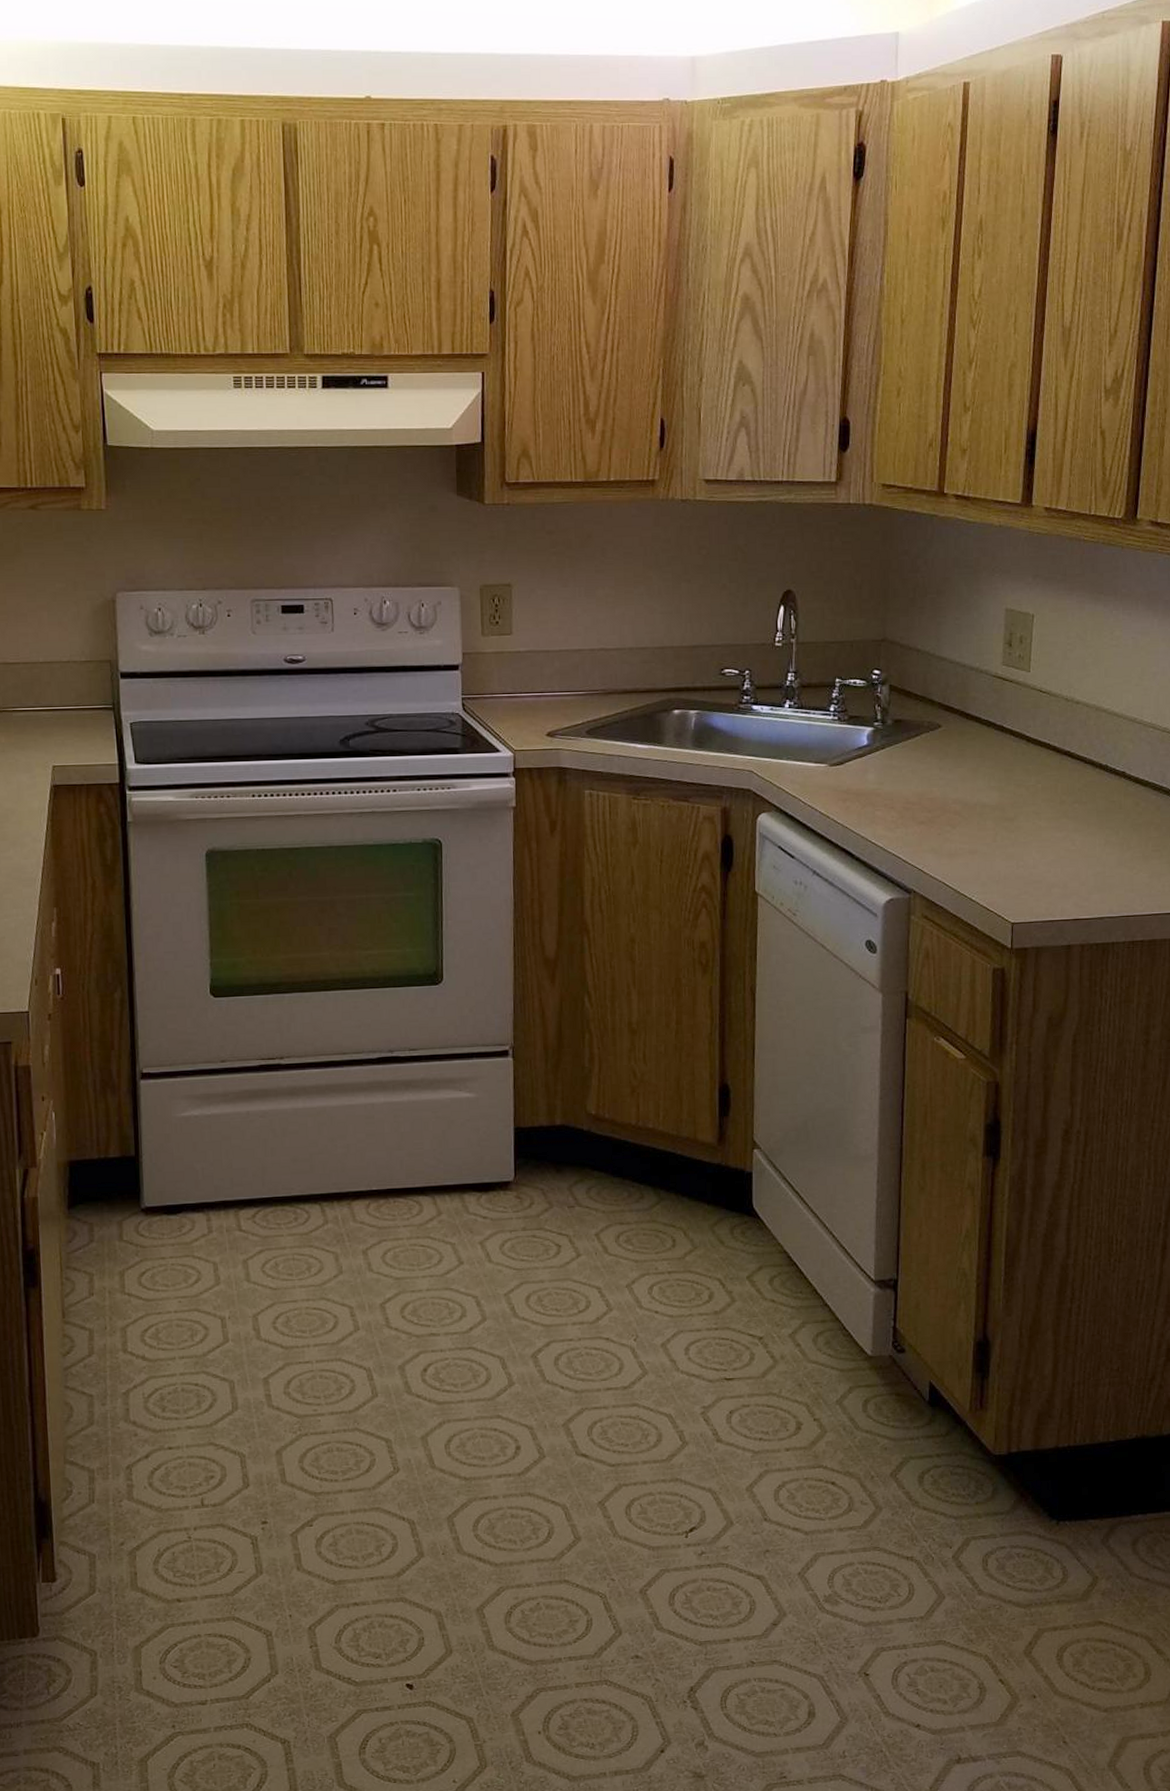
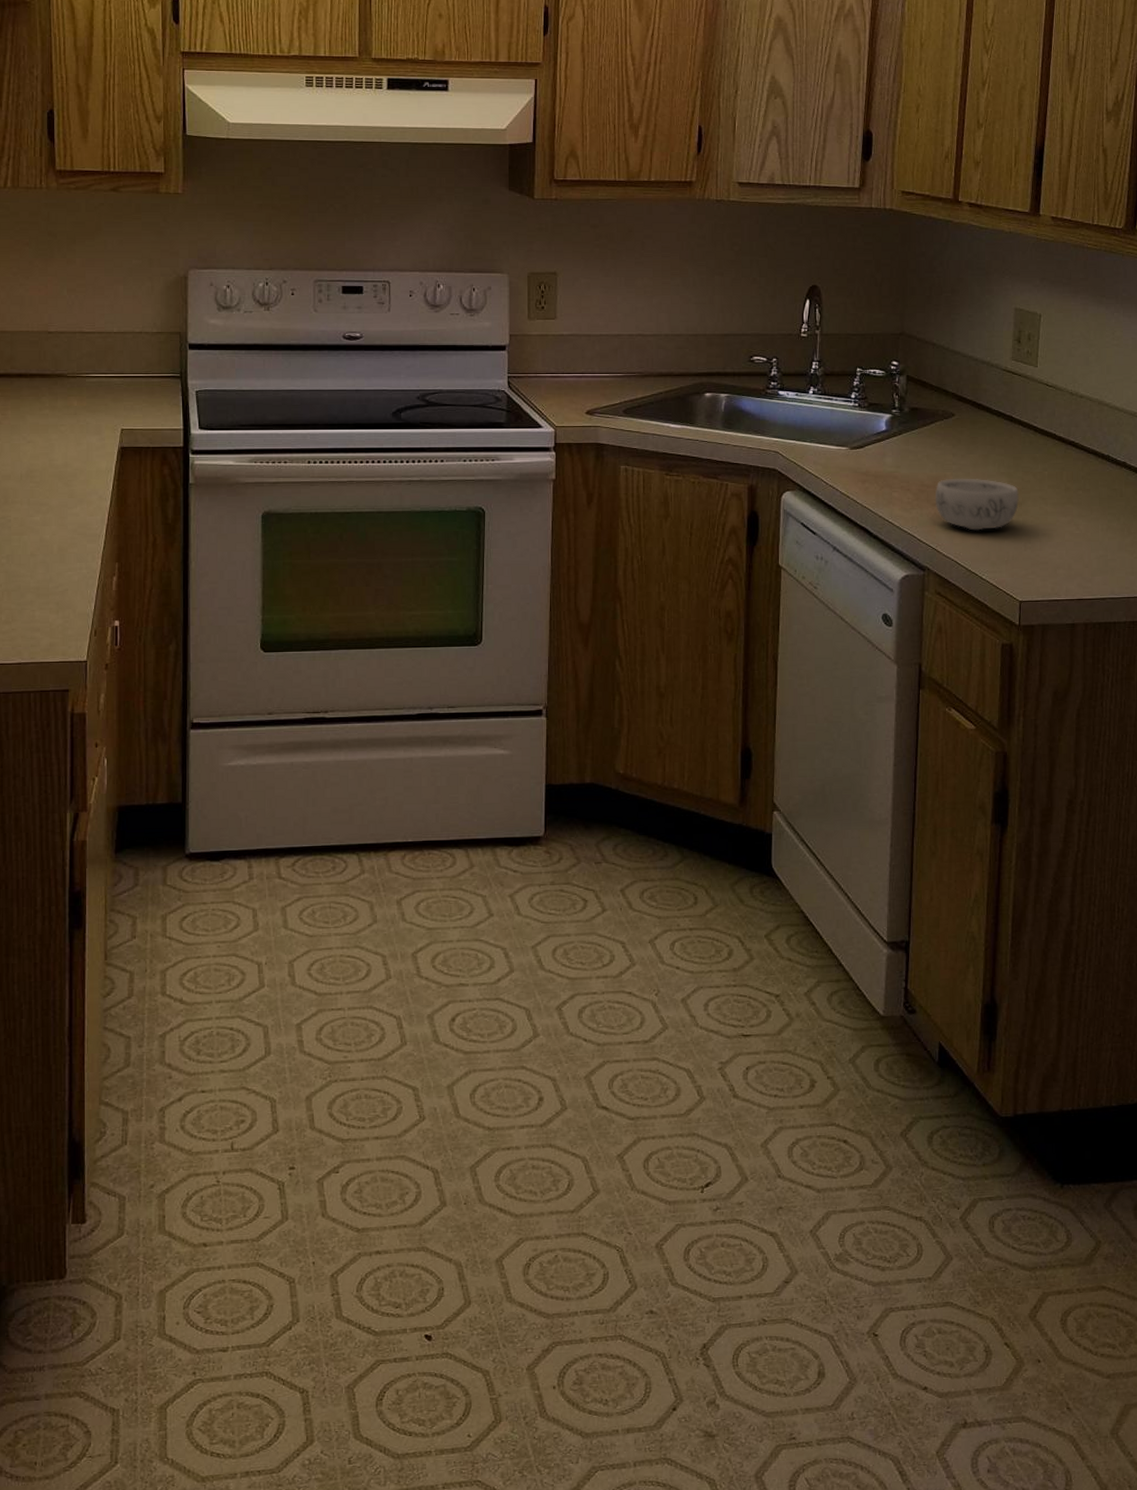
decorative bowl: none [920,793,1012,850] -> present [935,478,1020,531]

